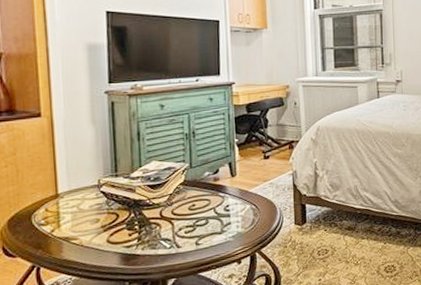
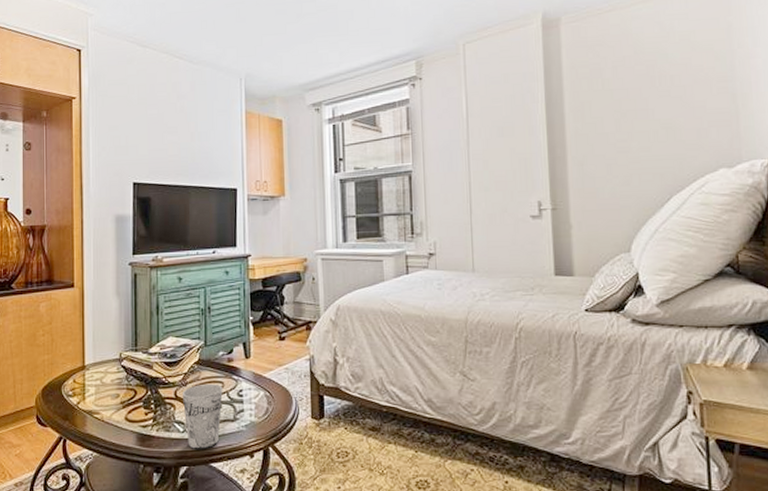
cup: none [168,201,210,263] -> present [183,383,223,450]

